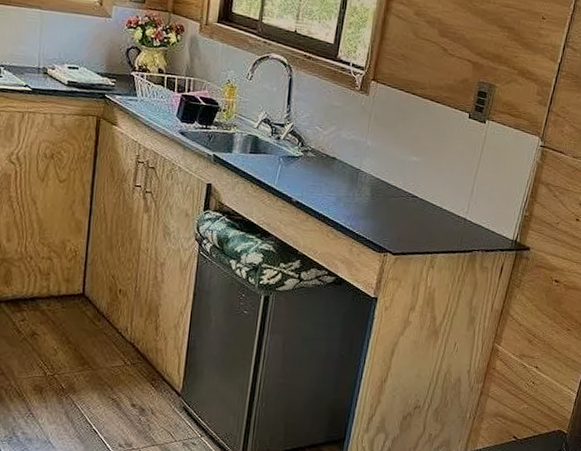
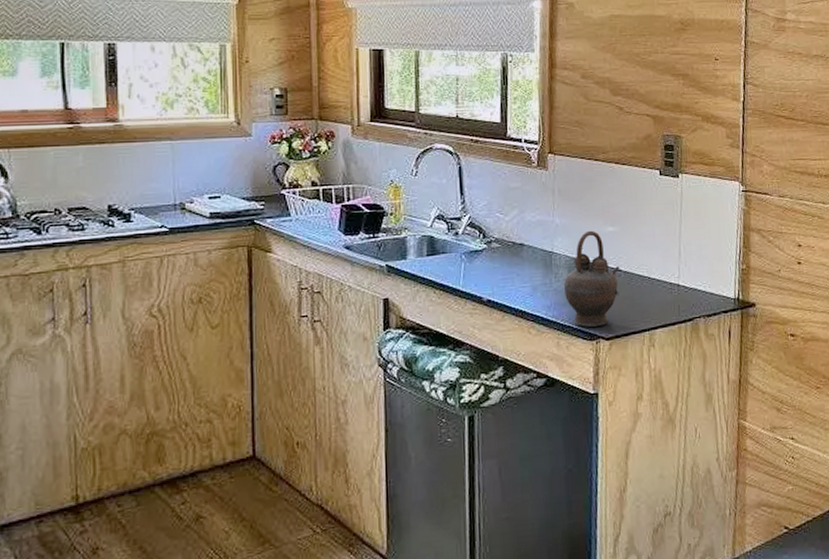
teapot: none [364,156,417,242] -> present [563,230,620,327]

